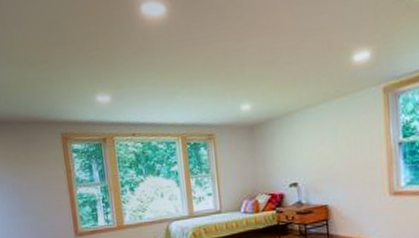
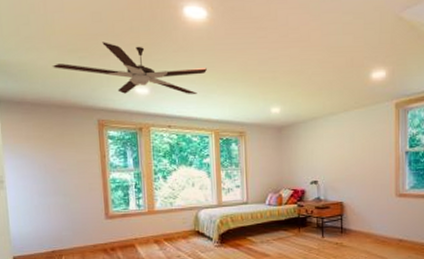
ceiling fan: none [13,51,169,104] -> present [52,42,207,94]

